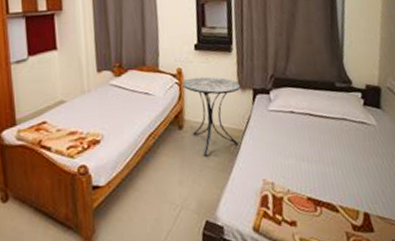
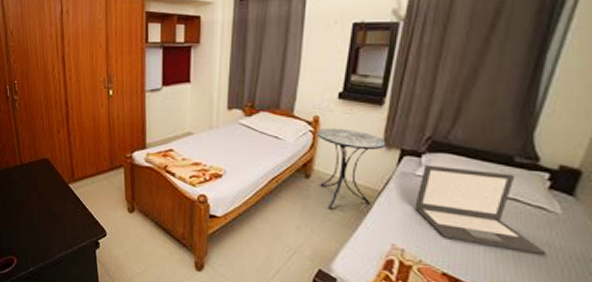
laptop: none [273,97,376,165] -> present [414,164,547,255]

